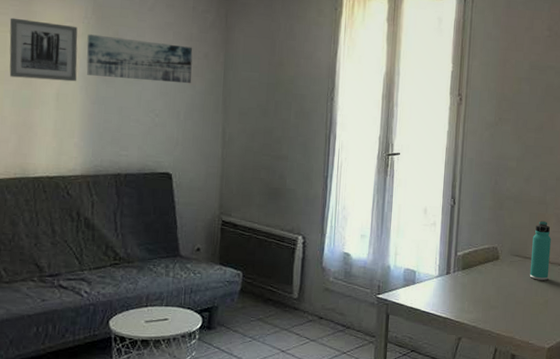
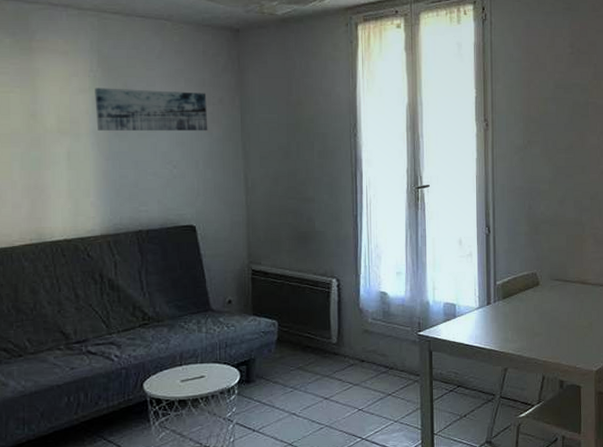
wall art: present [9,17,78,82] -> none [11,77,87,139]
thermos bottle: present [529,220,551,281] -> none [571,242,591,303]

